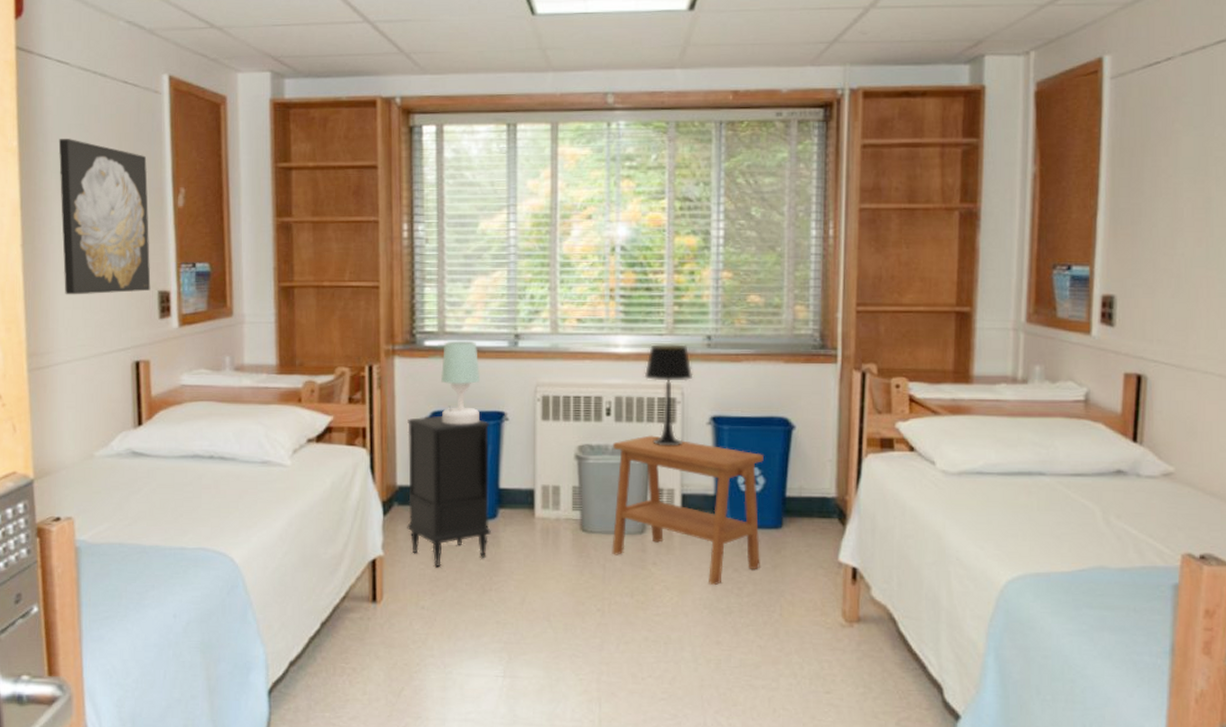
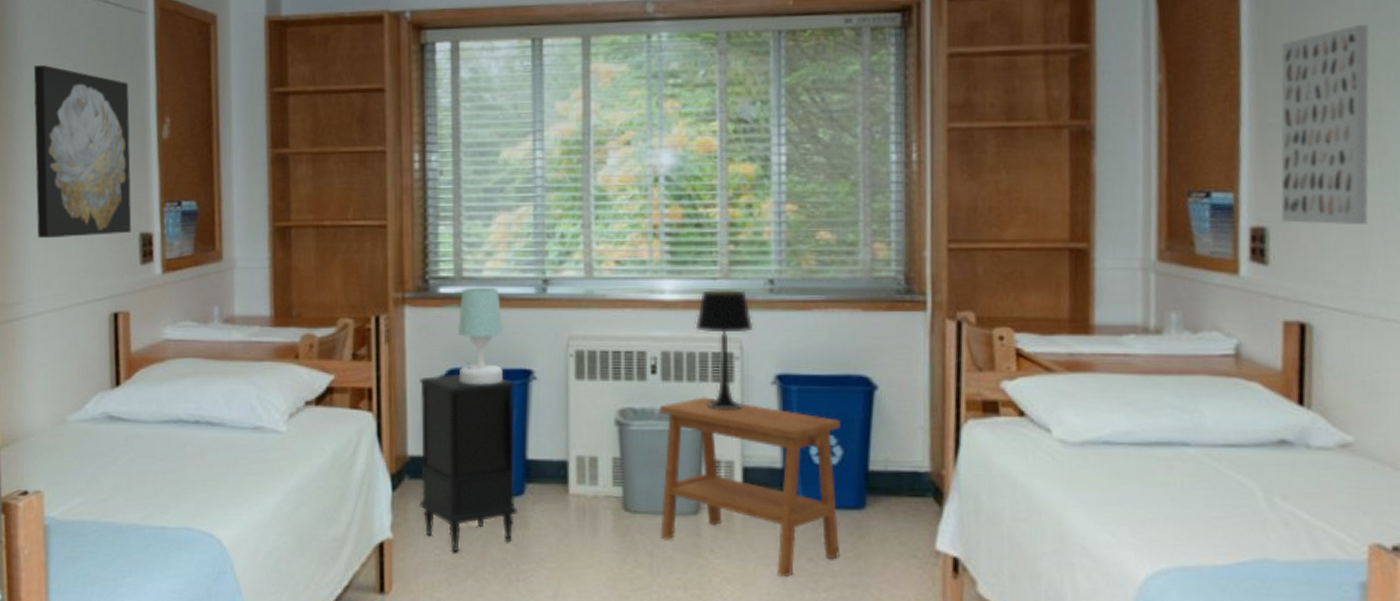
wall art: none [1126,126,1204,294] -> present [1280,24,1370,224]

